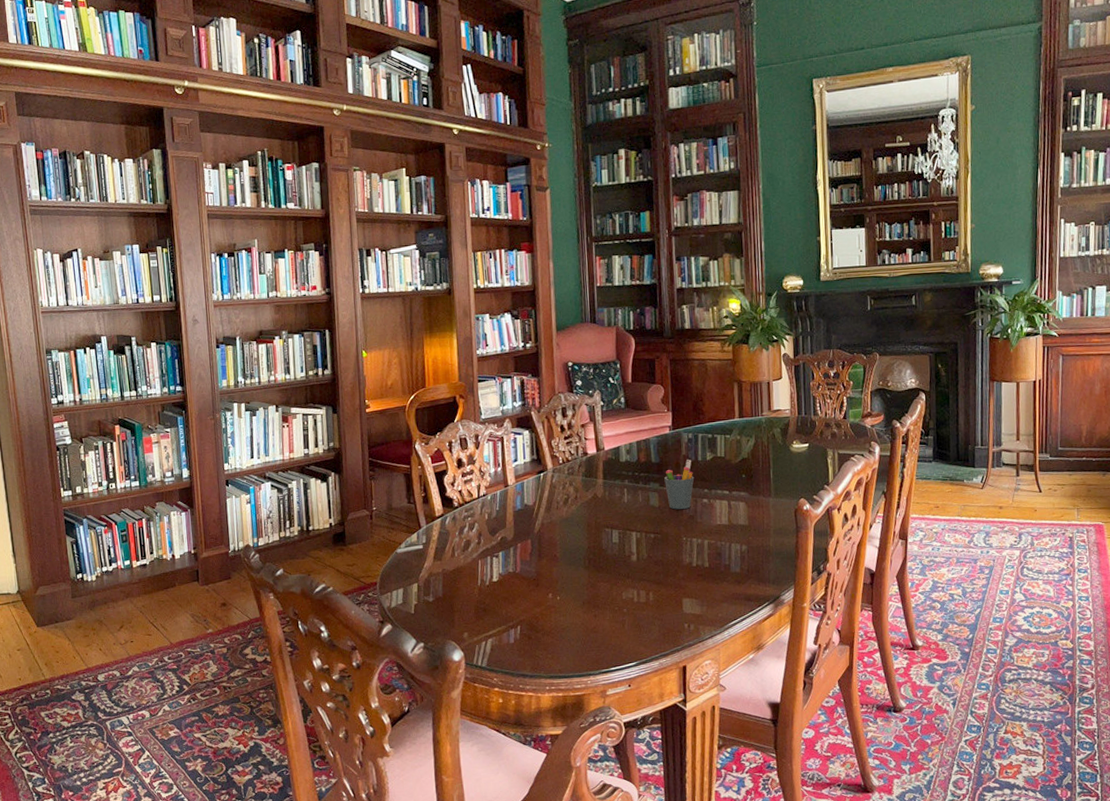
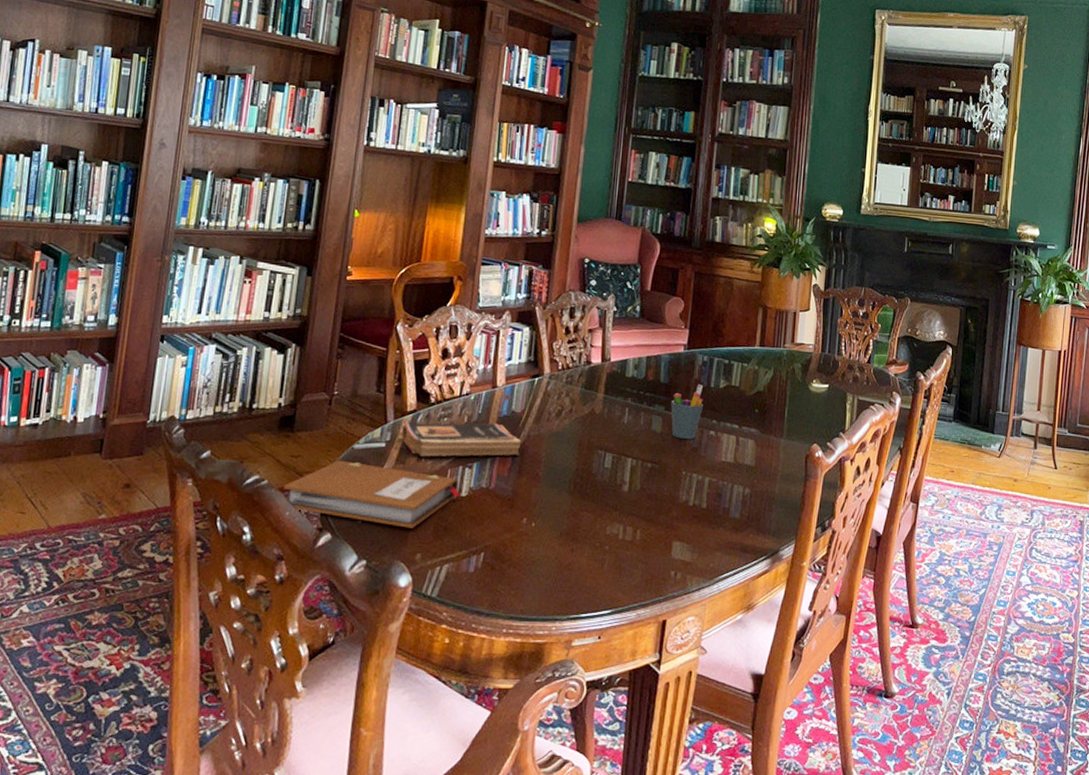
notebook: none [345,563,492,613] -> present [283,460,460,528]
book: none [434,516,538,553] -> present [401,419,522,457]

